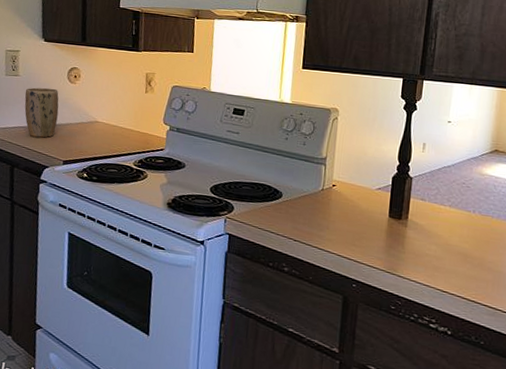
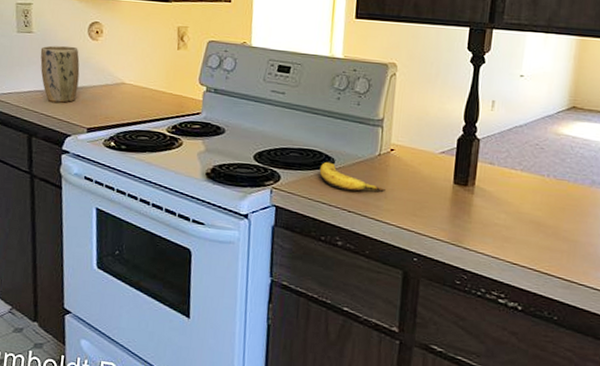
banana: none [268,195,328,224] -> present [319,161,385,193]

